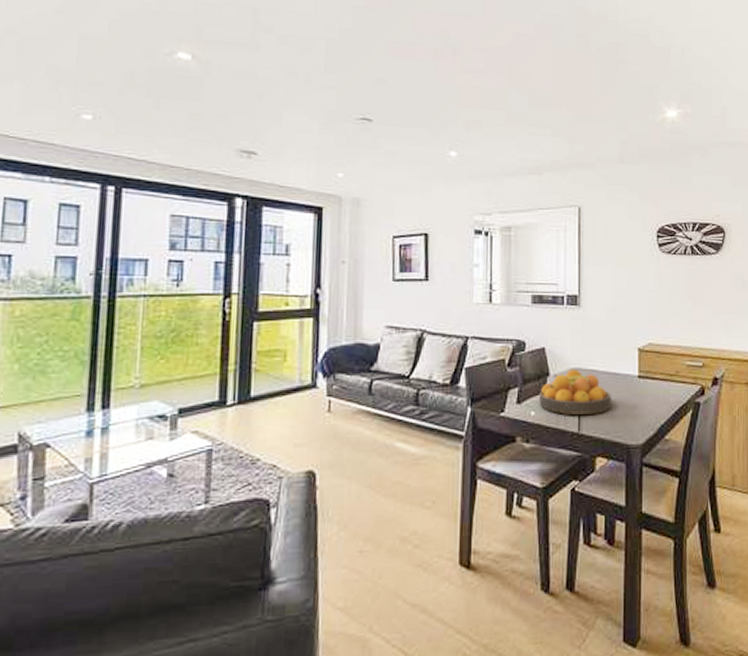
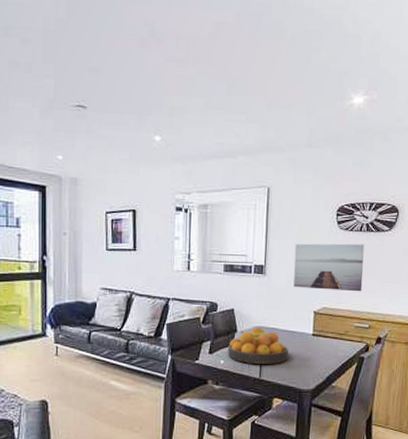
wall art: none [612,268,692,324] -> present [293,243,364,292]

